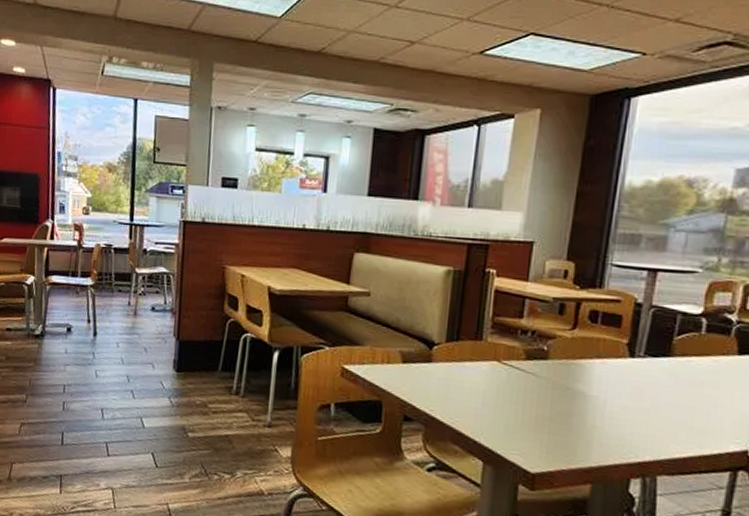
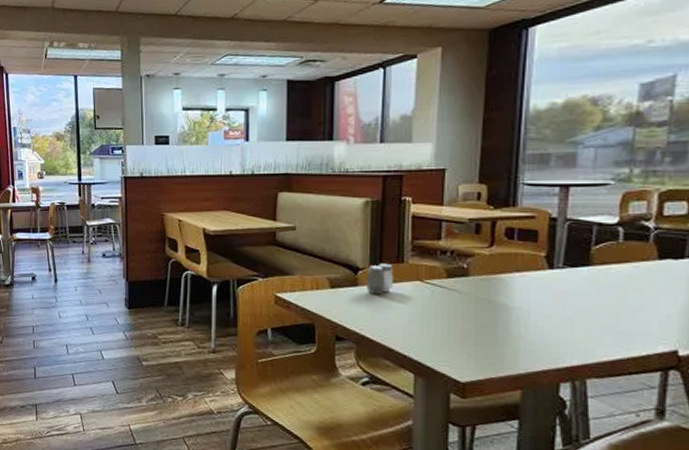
salt and pepper shaker: none [440,339,471,373] -> present [366,263,393,294]

